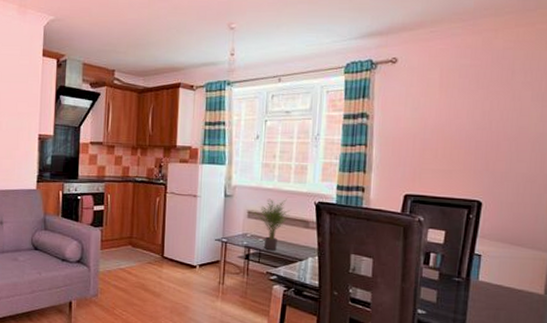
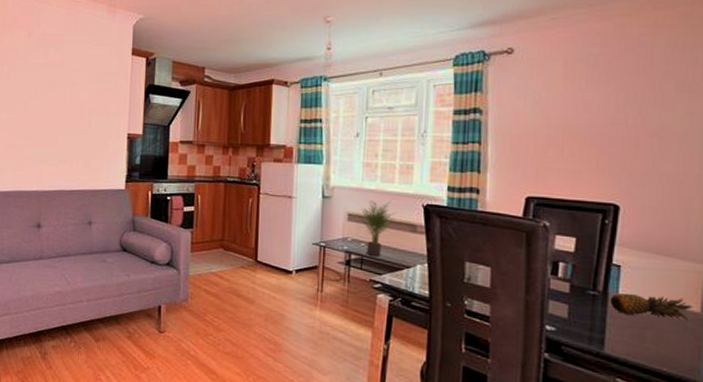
fruit: none [471,279,538,303] -> present [610,292,693,322]

